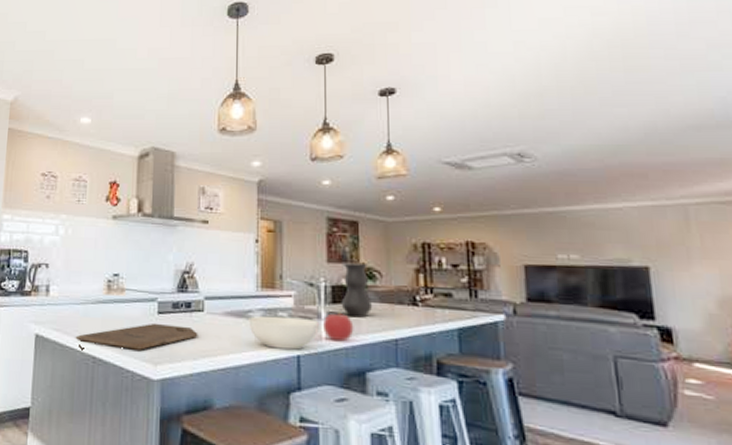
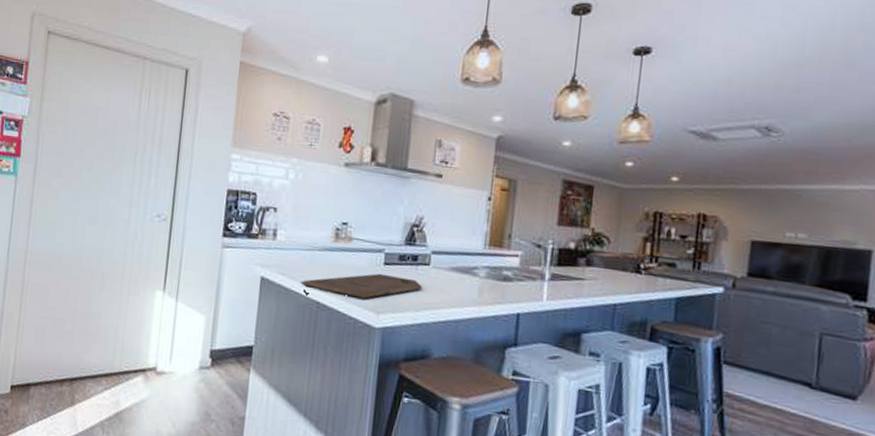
bowl: present [248,316,319,350] -> none [473,273,542,308]
fruit: present [324,310,354,341] -> none [545,273,576,302]
vase: present [341,263,373,318] -> none [565,227,599,282]

